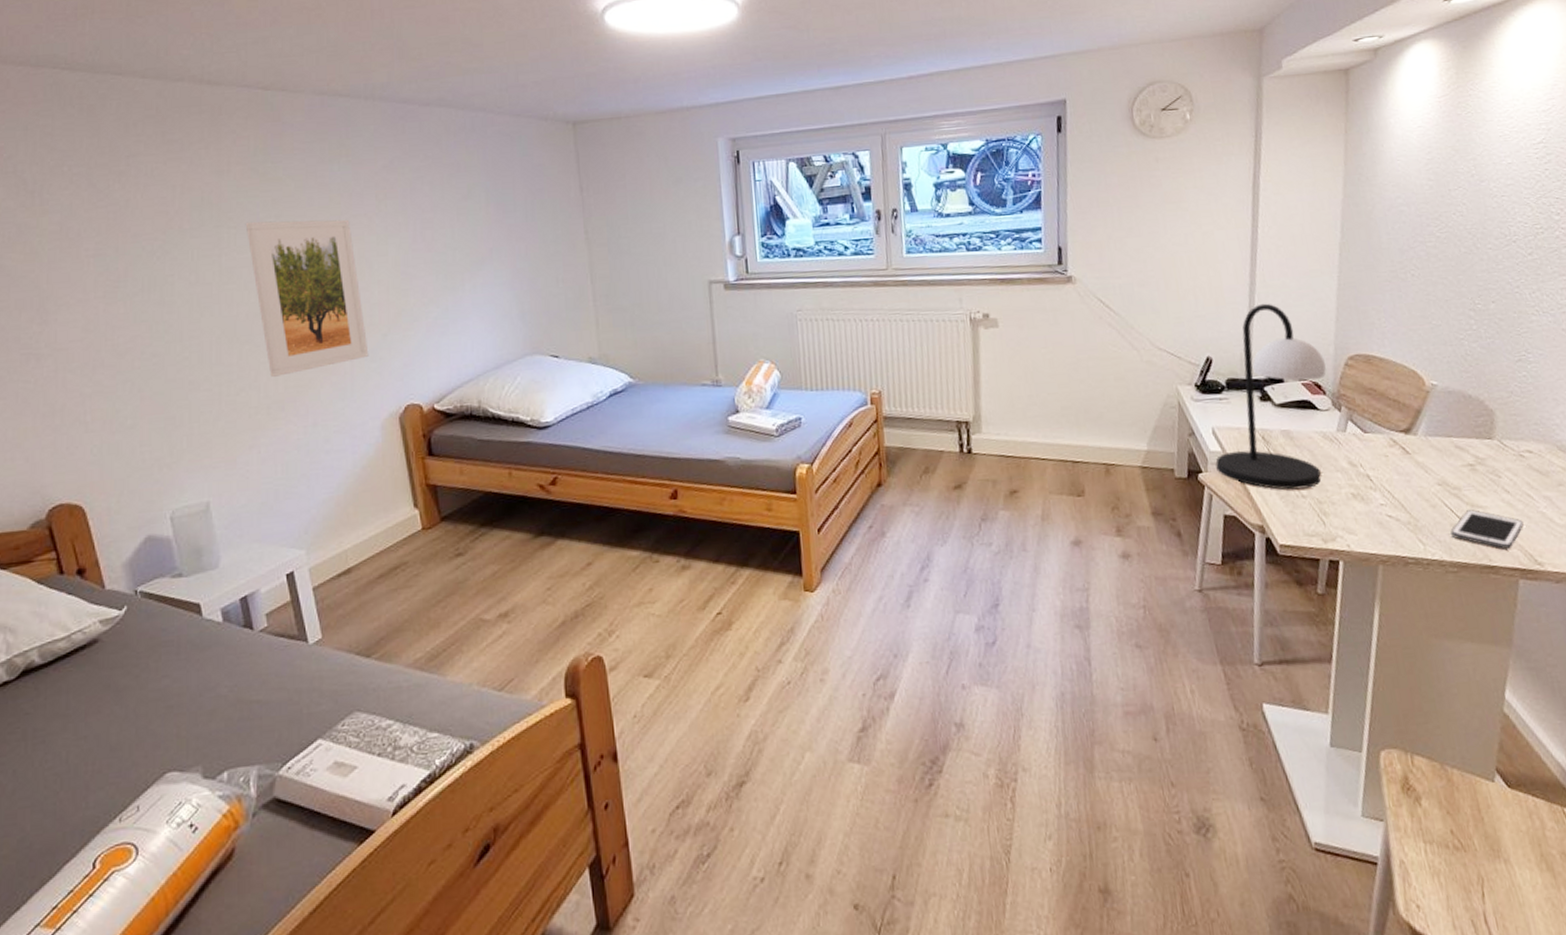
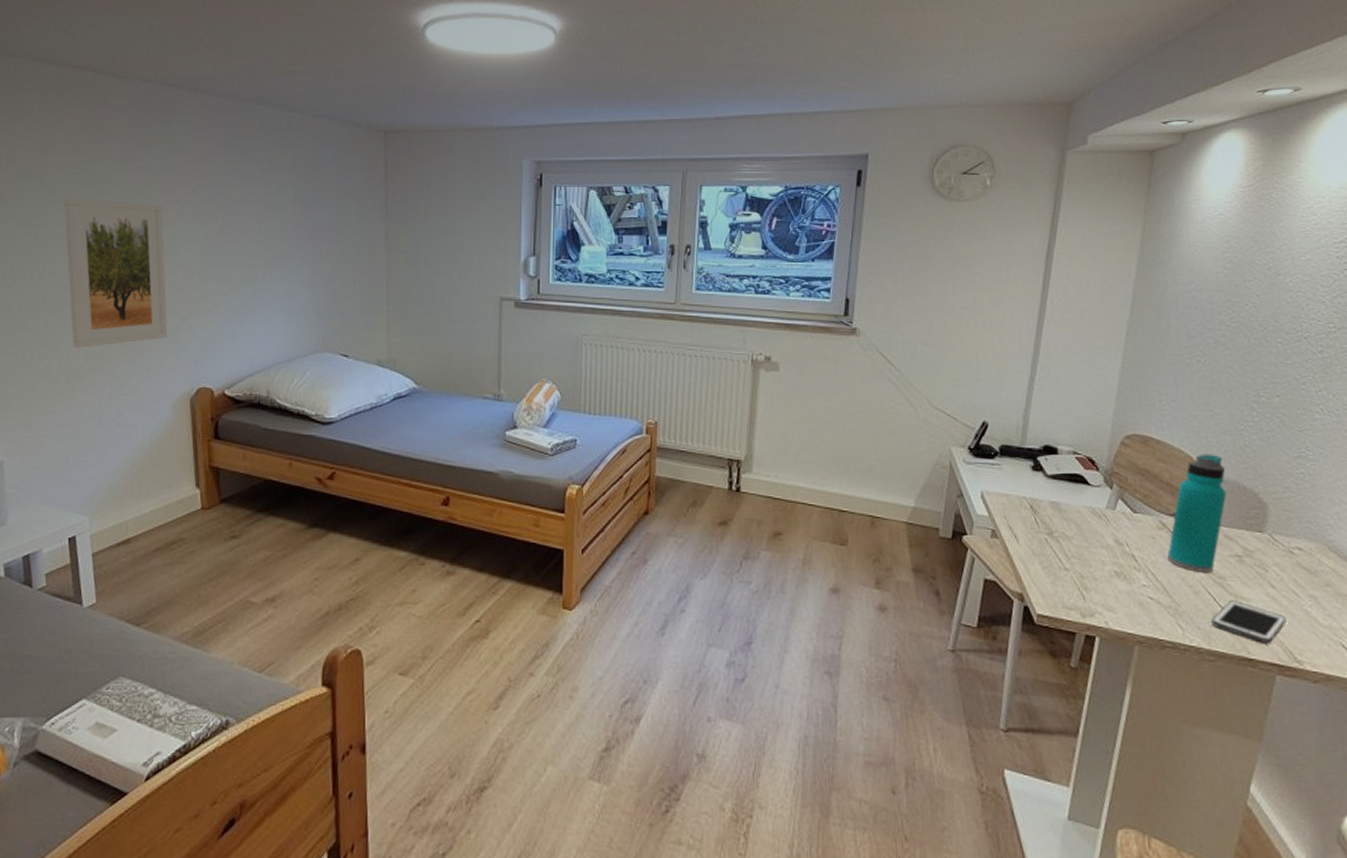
table lamp: present [1215,303,1326,490] -> none [981,374,1102,562]
water bottle: none [1401,366,1454,485] -> present [1167,454,1227,572]

